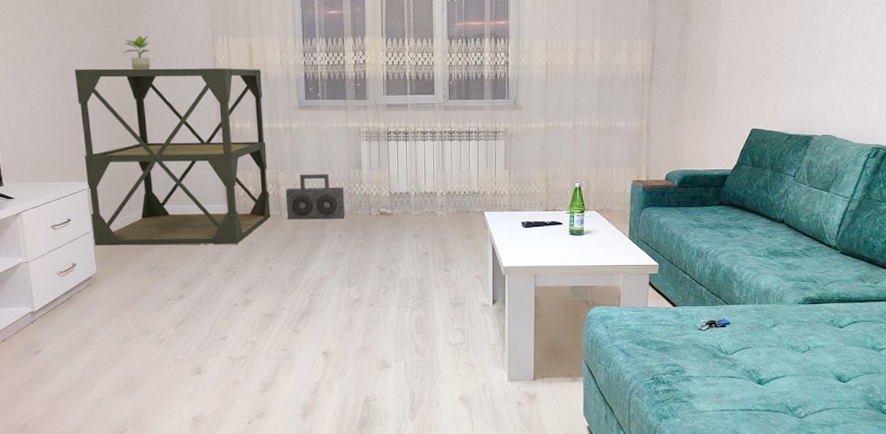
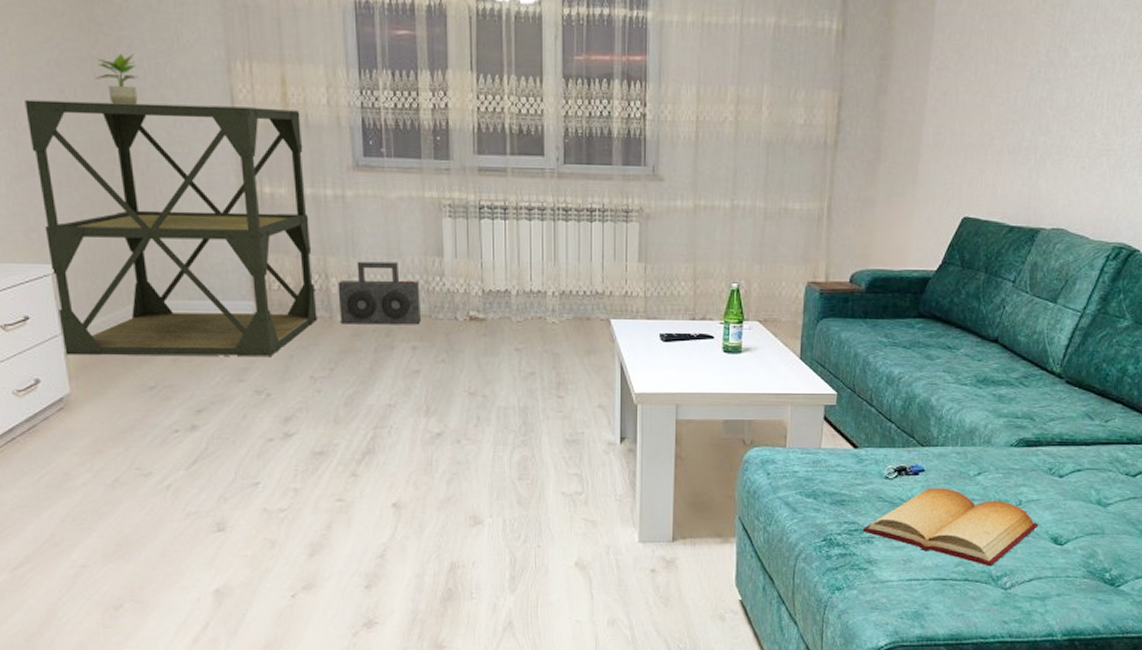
bible: none [682,337,825,400] -> present [862,487,1039,567]

